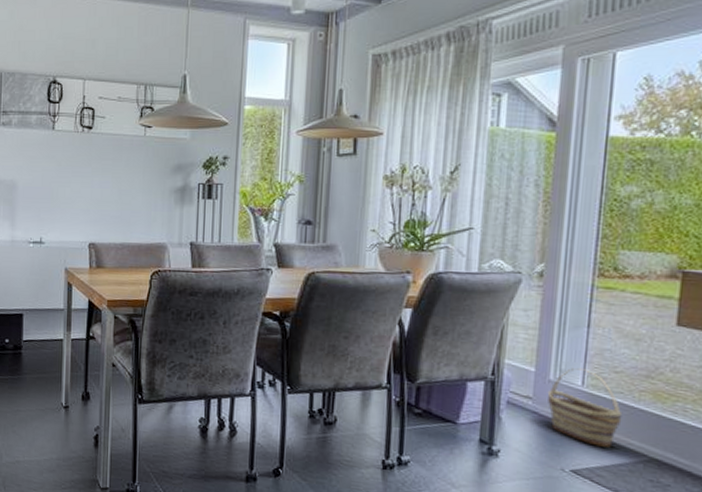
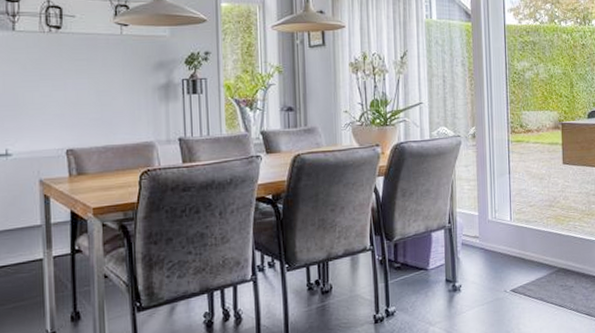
basket: present [547,367,623,448] -> none [488,206,539,267]

